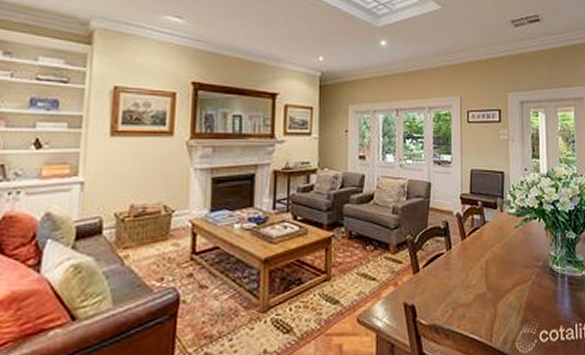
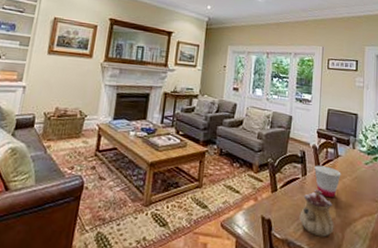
teapot: none [446,262,485,316] -> present [299,189,334,237]
cup: none [460,235,490,271] -> present [314,165,341,198]

